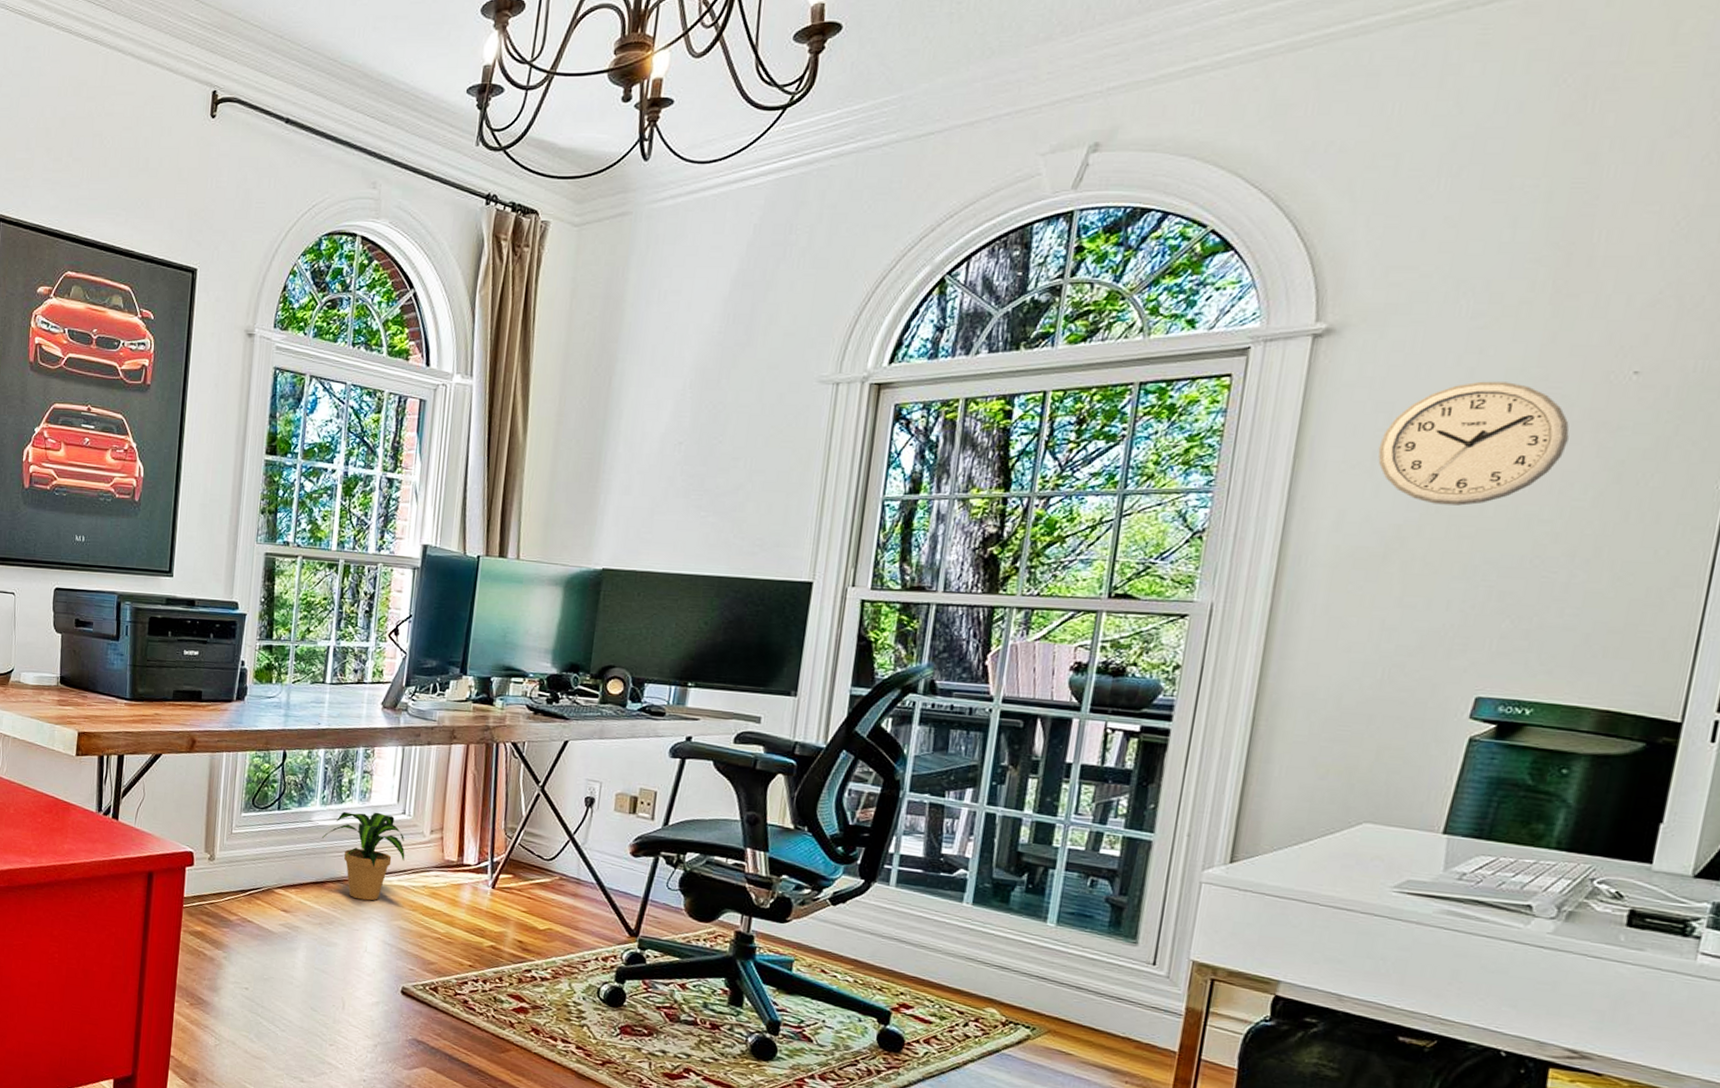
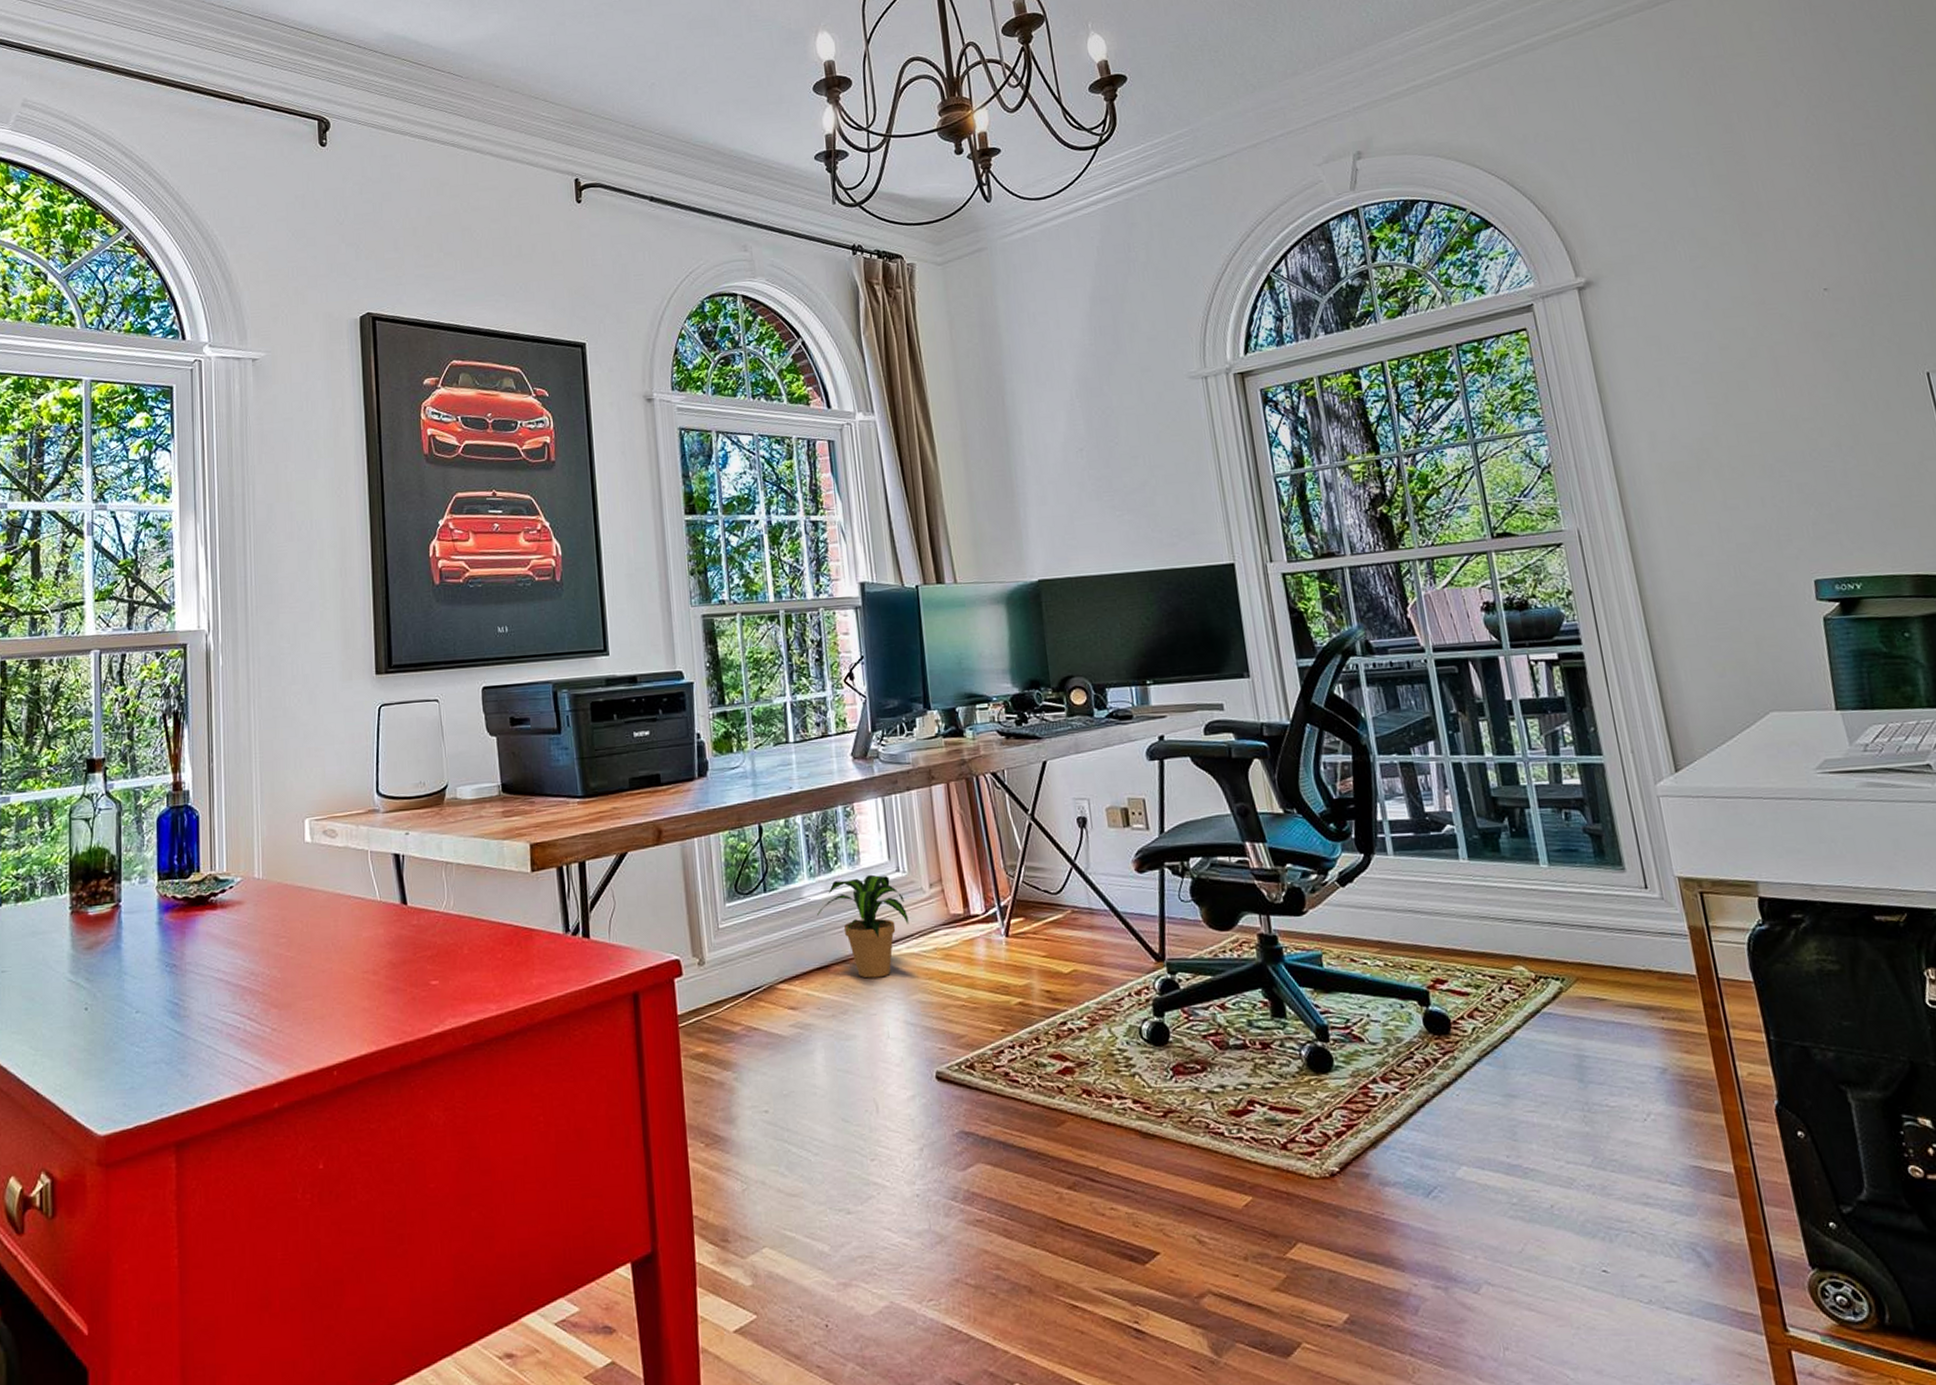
wall clock: present [1378,381,1570,506] -> none [1659,308,1800,417]

